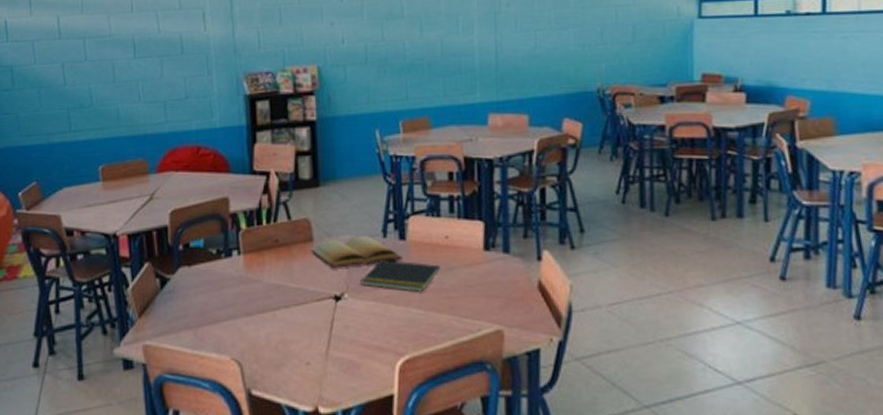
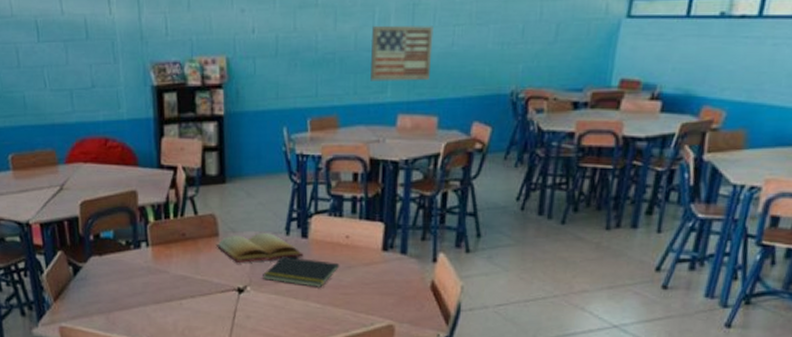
wall art: none [456,31,517,84] -> present [370,24,434,81]

